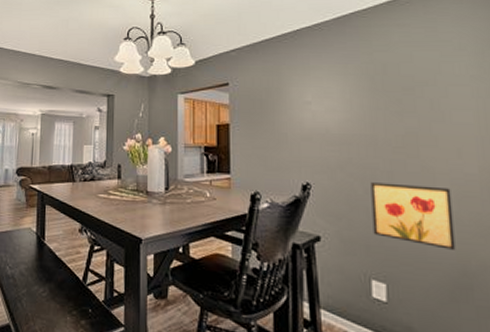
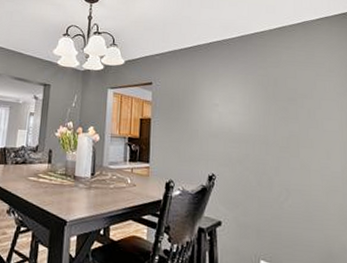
wall art: present [370,182,456,250] -> none [262,176,324,235]

